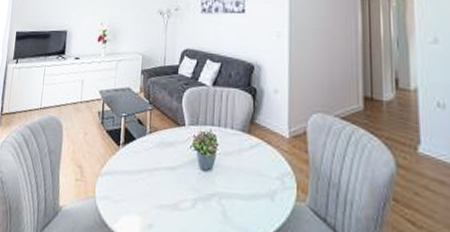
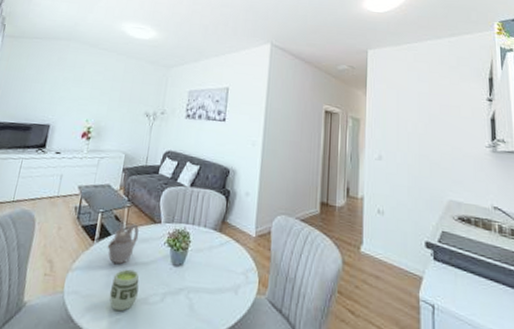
teapot: none [133,127,164,170] -> present [107,224,139,265]
cup: none [139,174,169,217] -> present [109,269,140,312]

